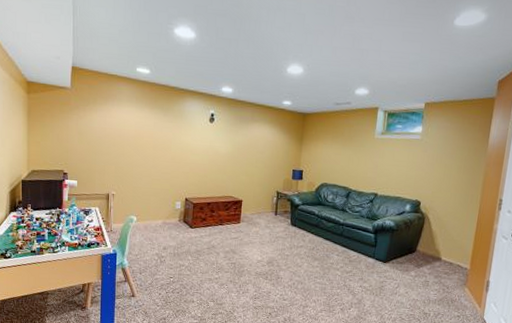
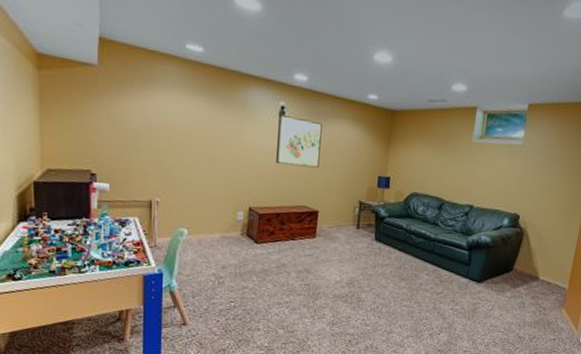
wall art: none [207,120,245,164] -> present [276,114,322,169]

